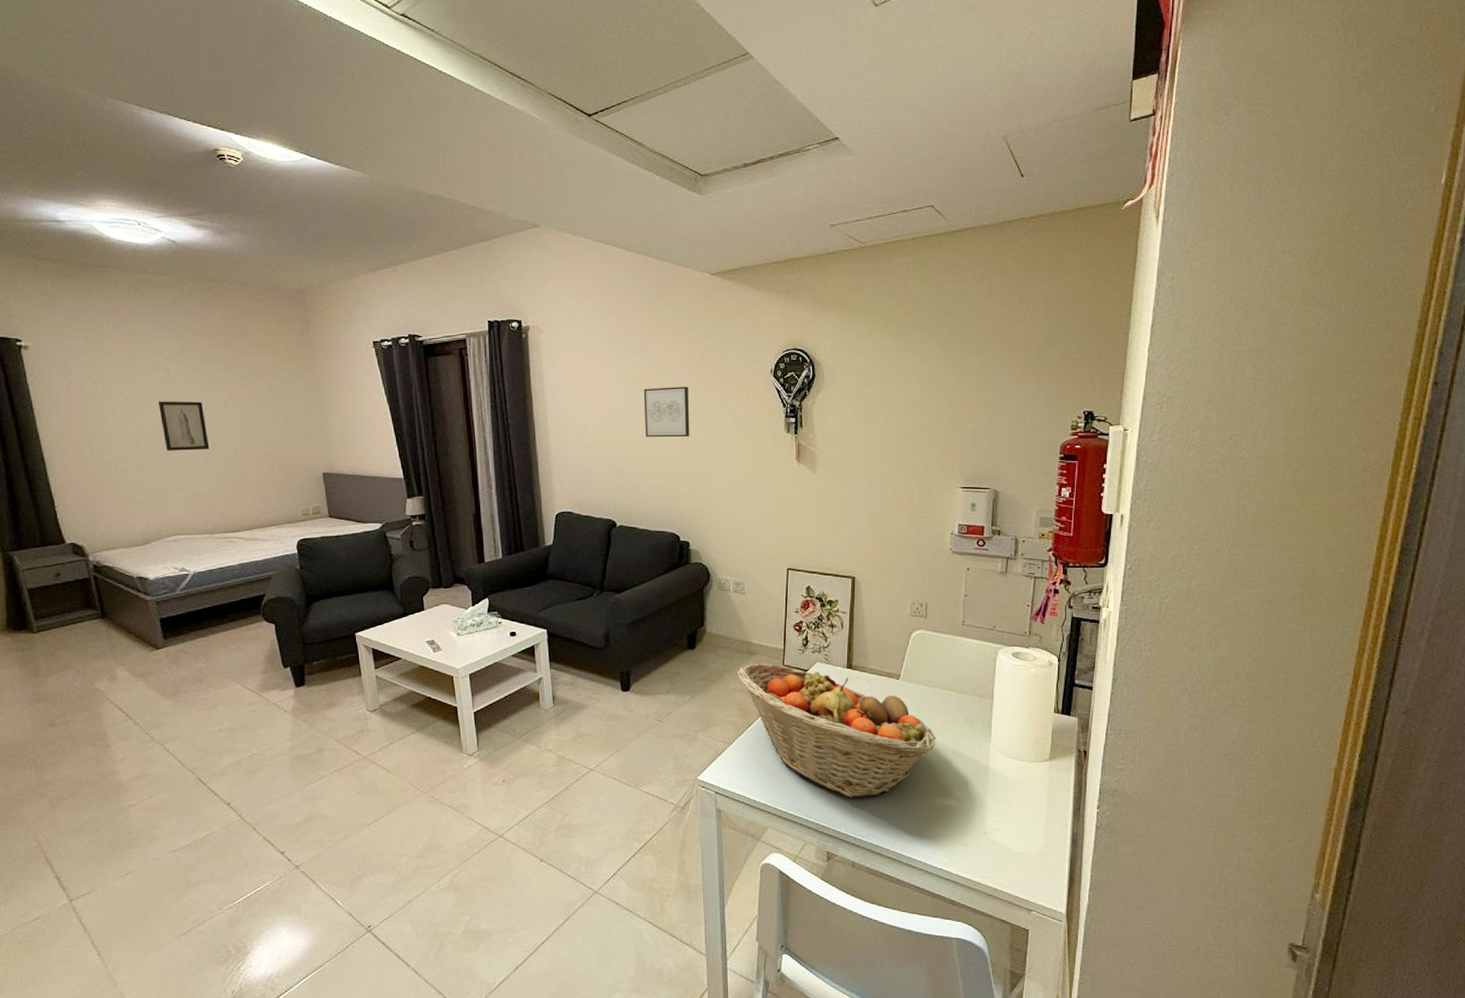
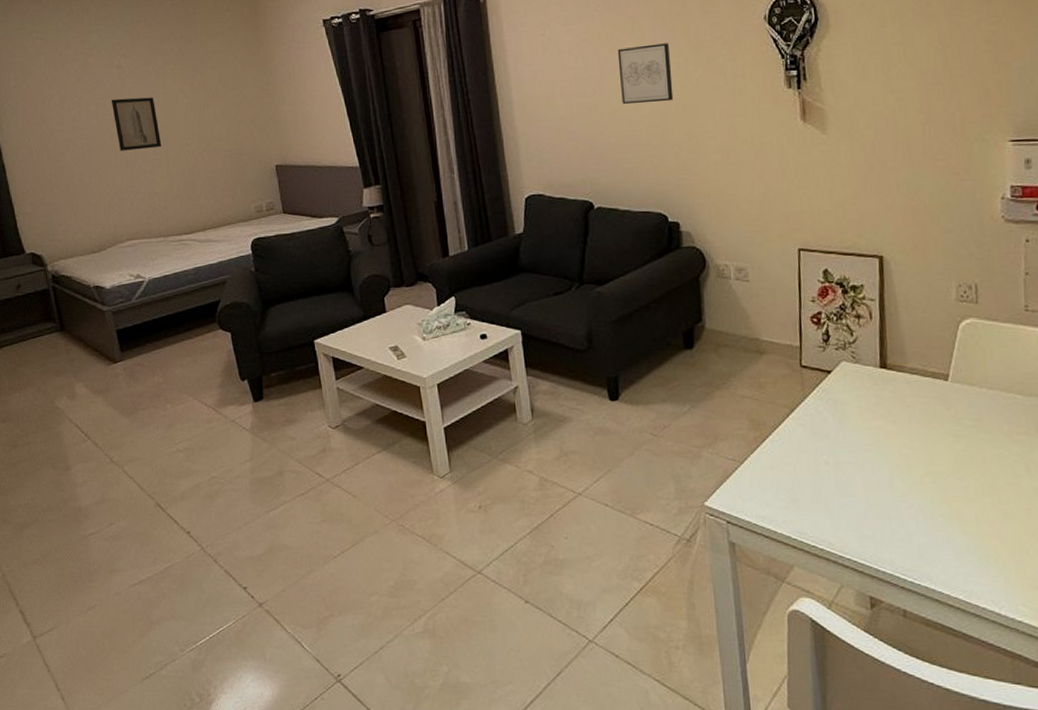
fruit basket: present [737,663,936,797] -> none [745,364,1001,529]

